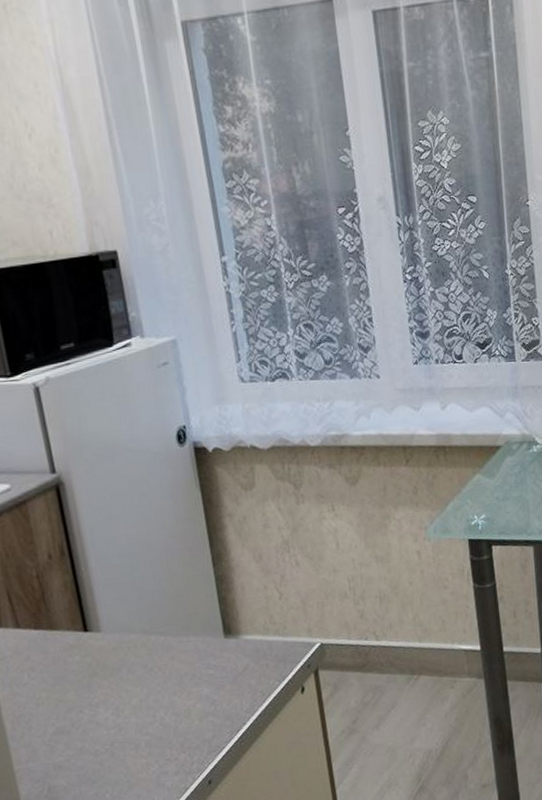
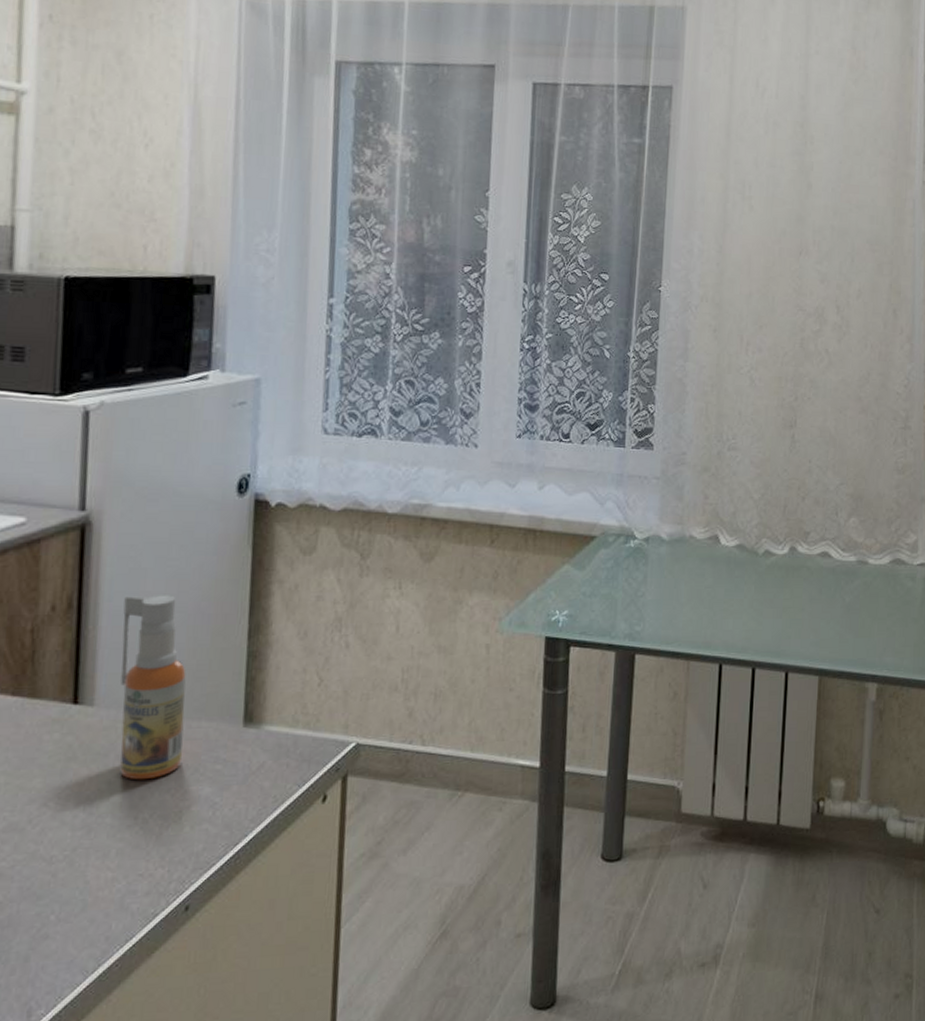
spray bottle: none [105,536,181,687] -> present [120,595,186,780]

